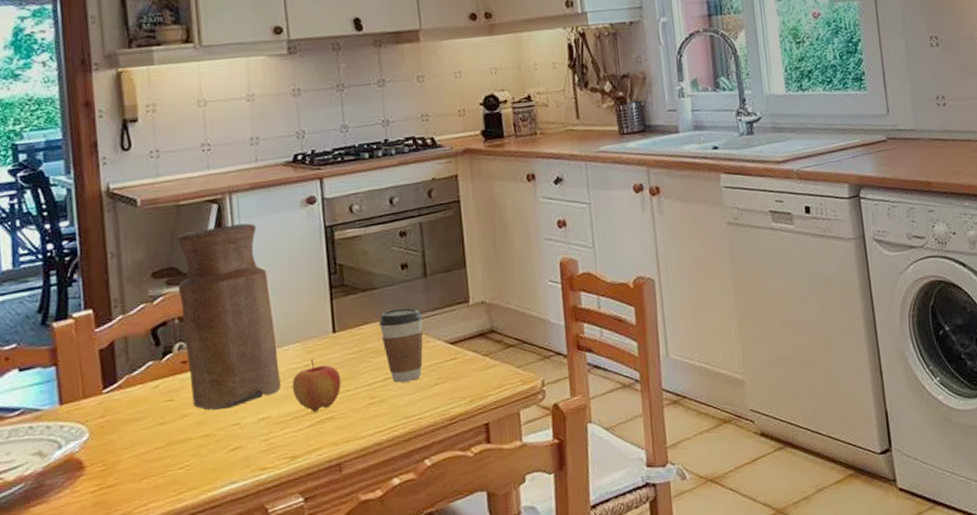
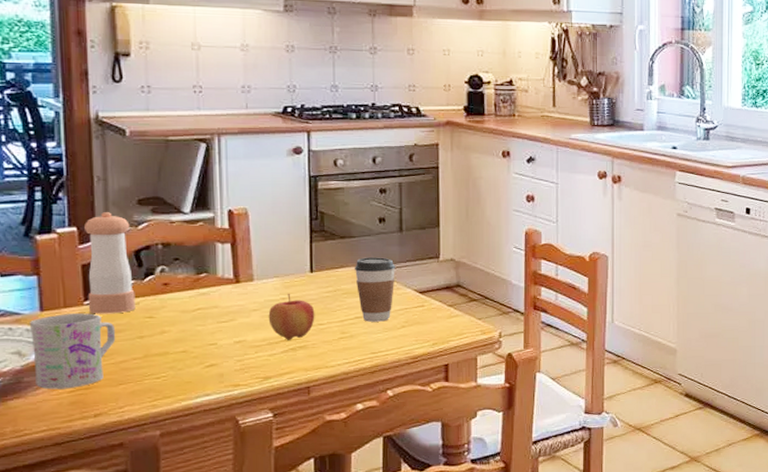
mug: none [49,402,137,491] -> present [29,313,116,390]
pepper shaker: none [99,289,155,403] -> present [83,212,136,314]
vase: present [176,223,281,411] -> none [163,164,258,330]

